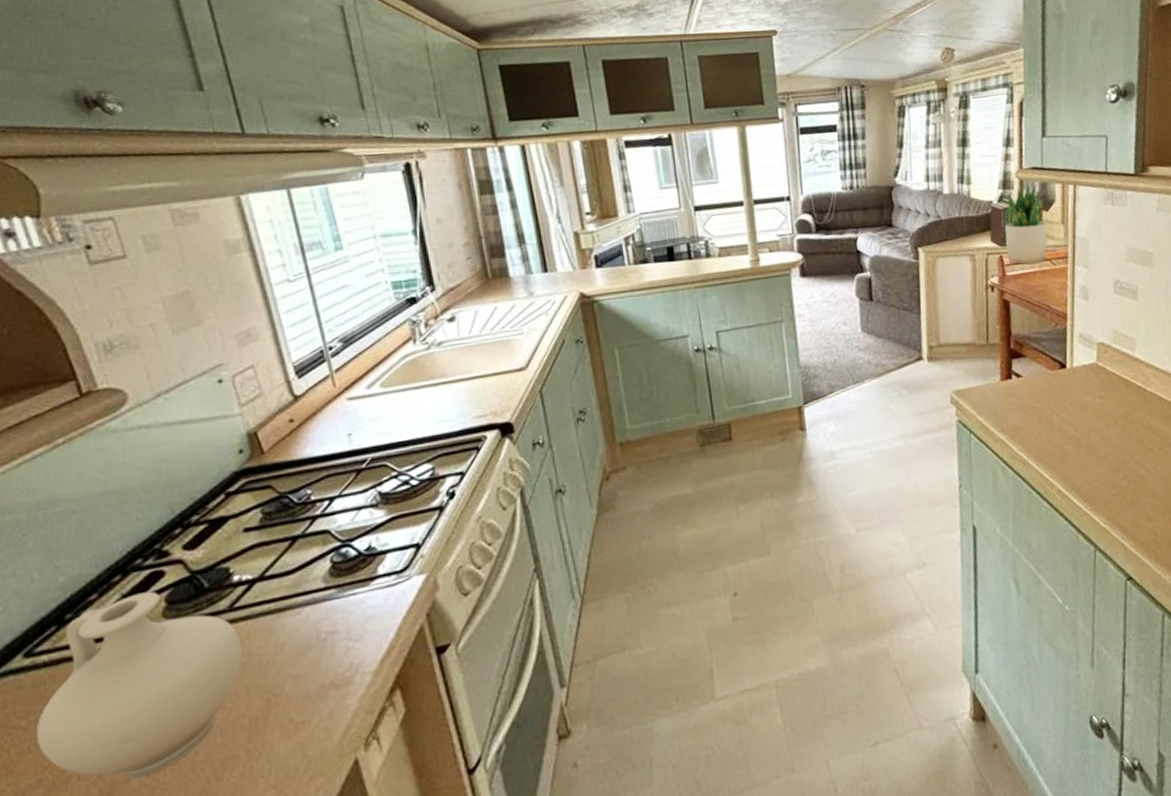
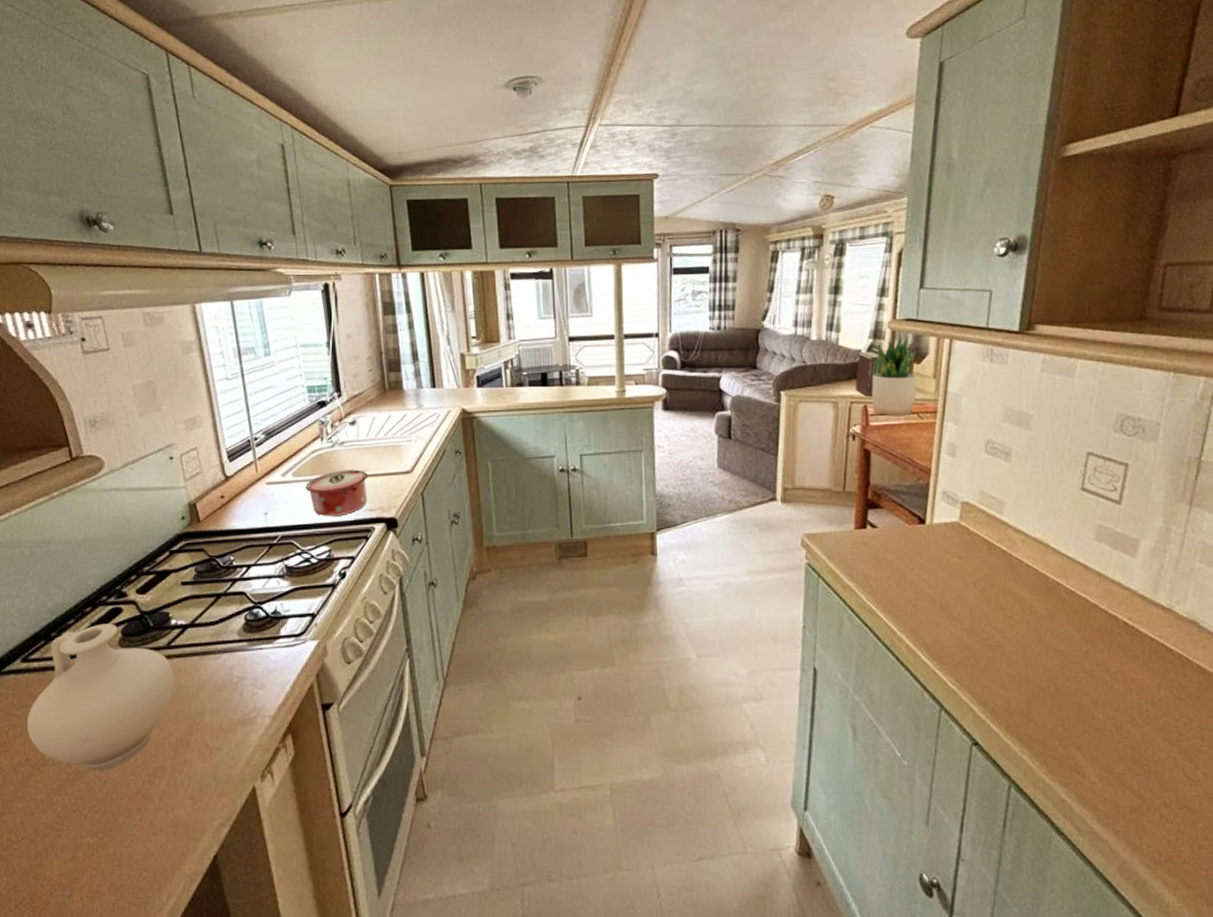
casserole: none [397,372,476,431] -> present [305,470,368,517]

